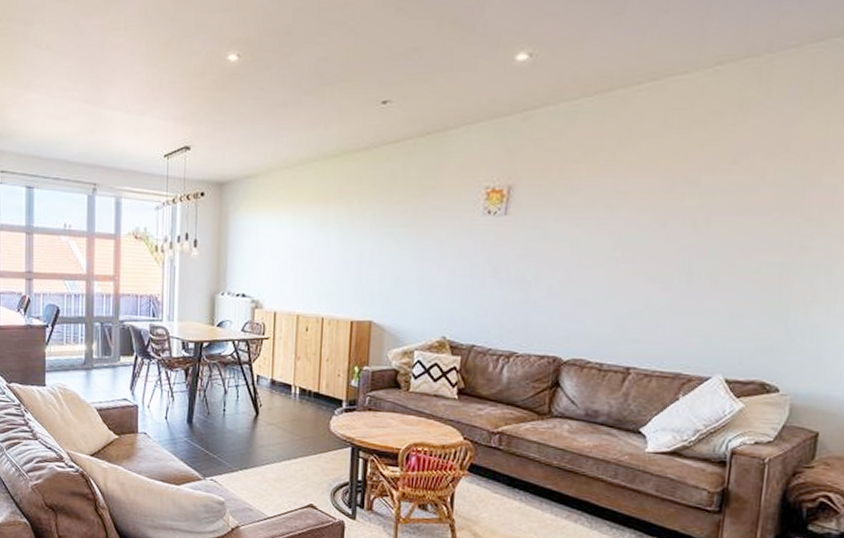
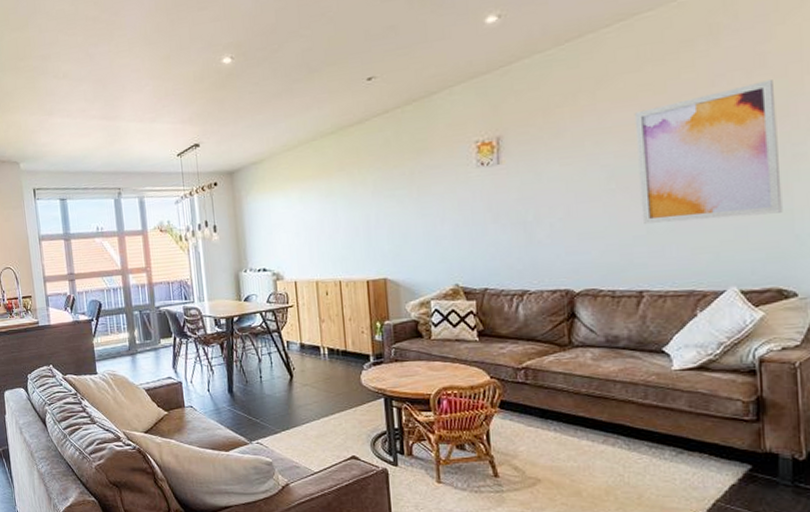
wall art: none [641,166,793,305] -> present [634,80,783,225]

